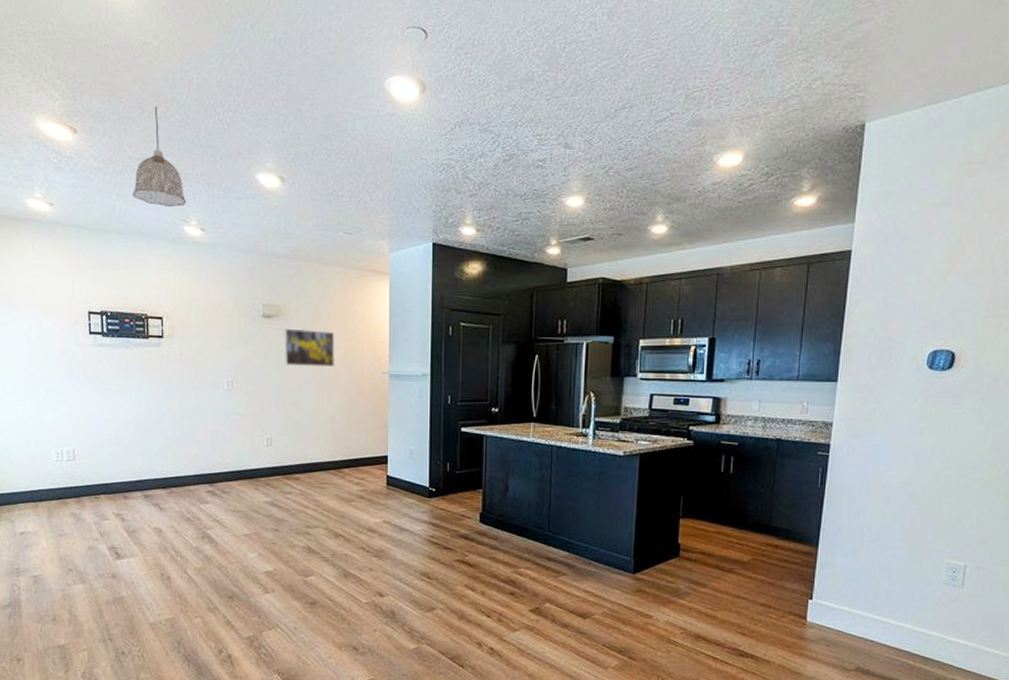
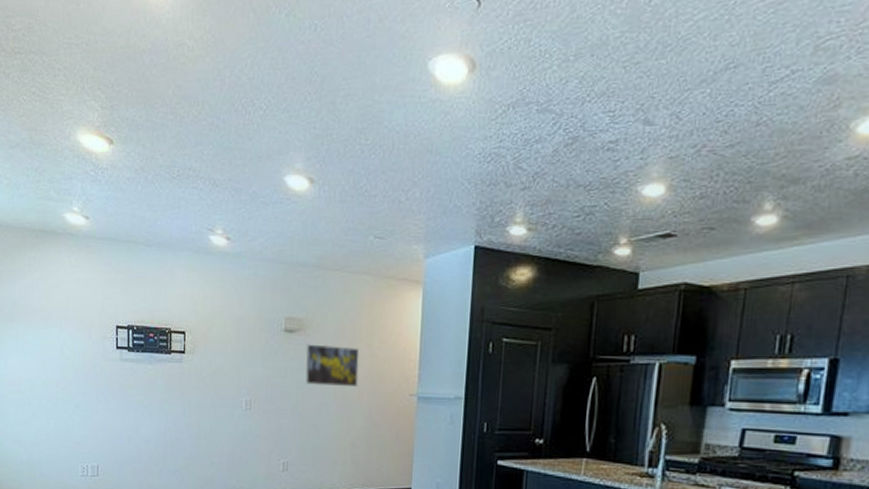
pendant lamp: present [133,105,187,208] -> none [162,109,214,216]

